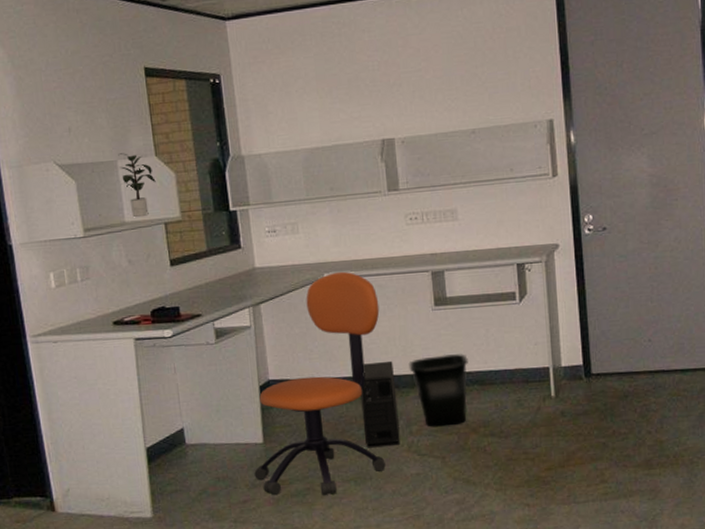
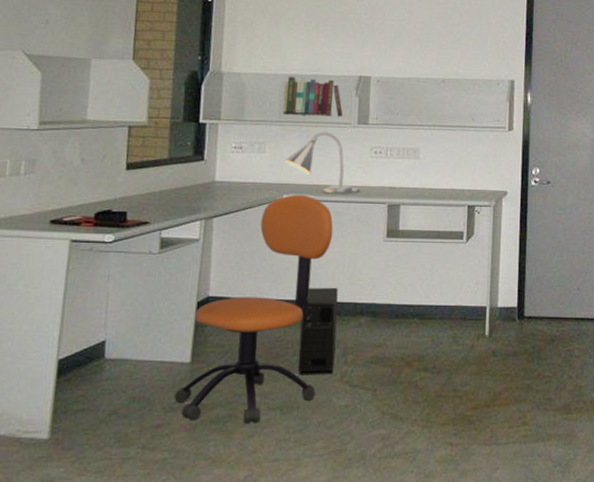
potted plant: present [118,153,156,217] -> none [90,52,128,117]
books: none [306,147,371,192] -> present [282,76,343,118]
table lamp: none [319,204,401,268] -> present [284,132,360,194]
waste bin: present [408,354,468,427] -> none [353,286,412,358]

